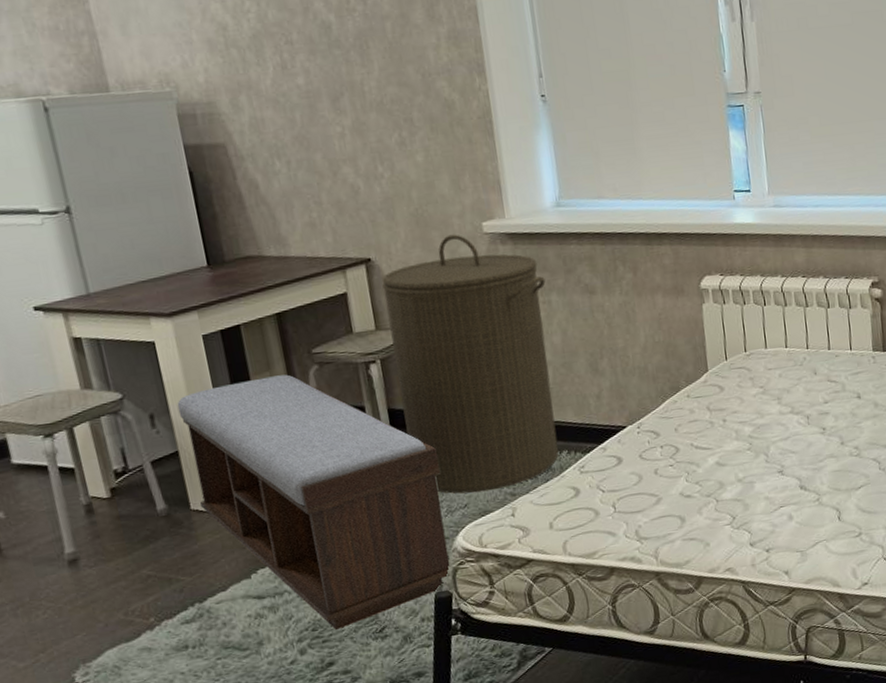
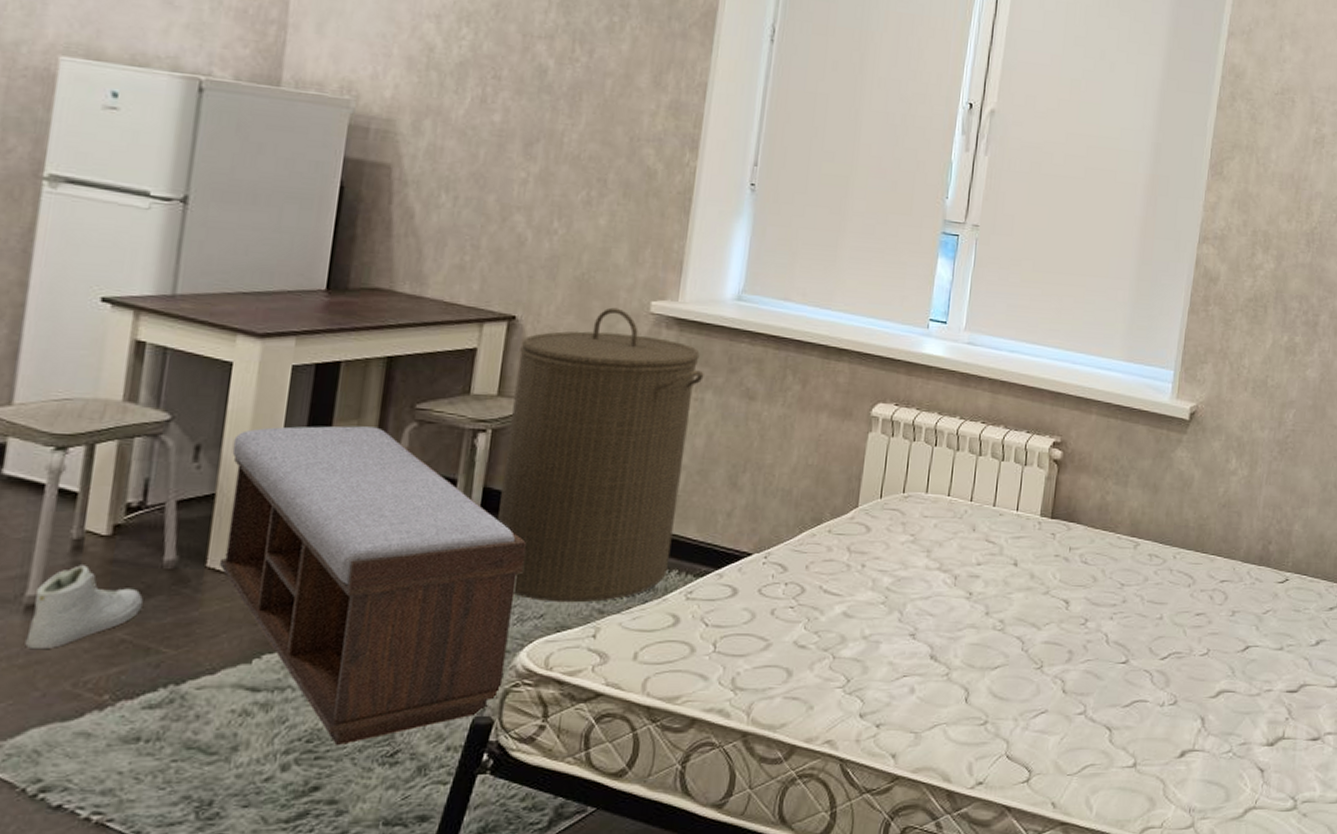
sneaker: none [71,523,154,592] -> present [25,565,143,648]

